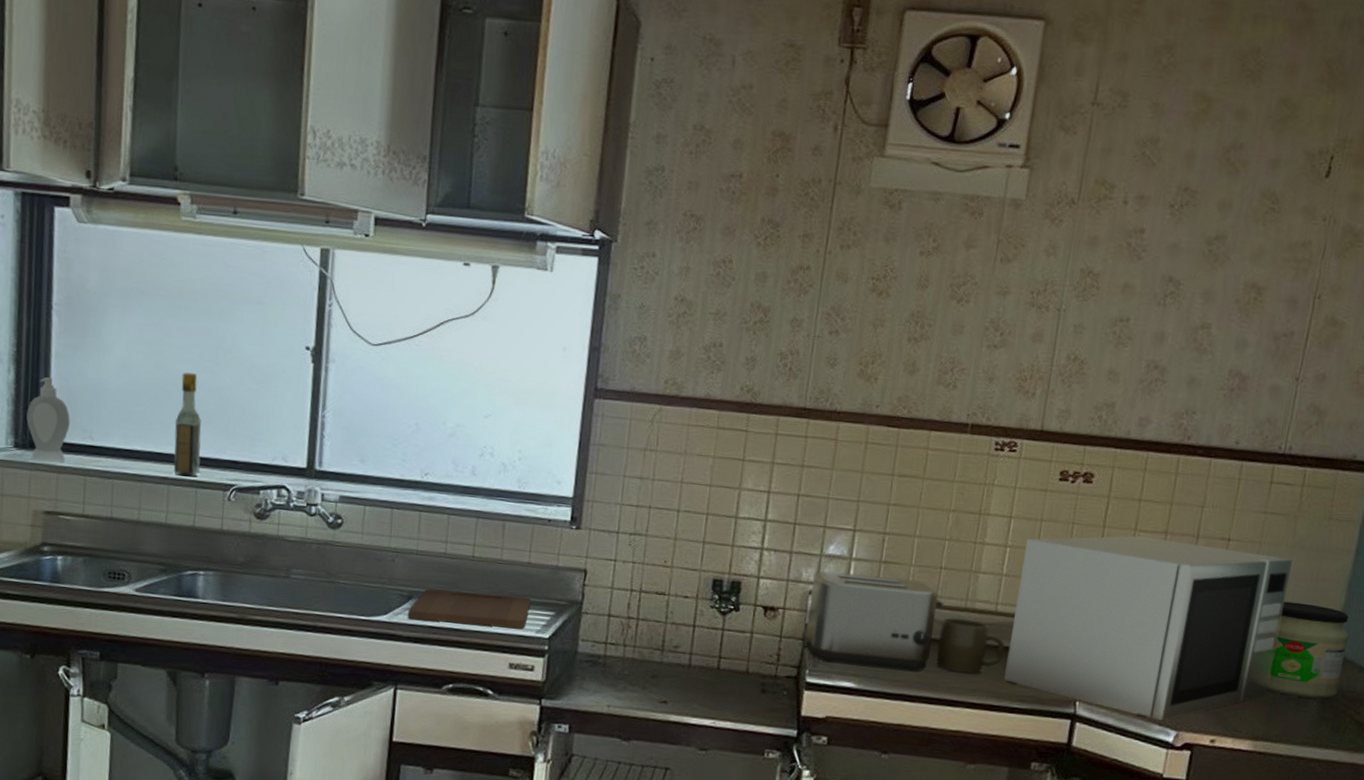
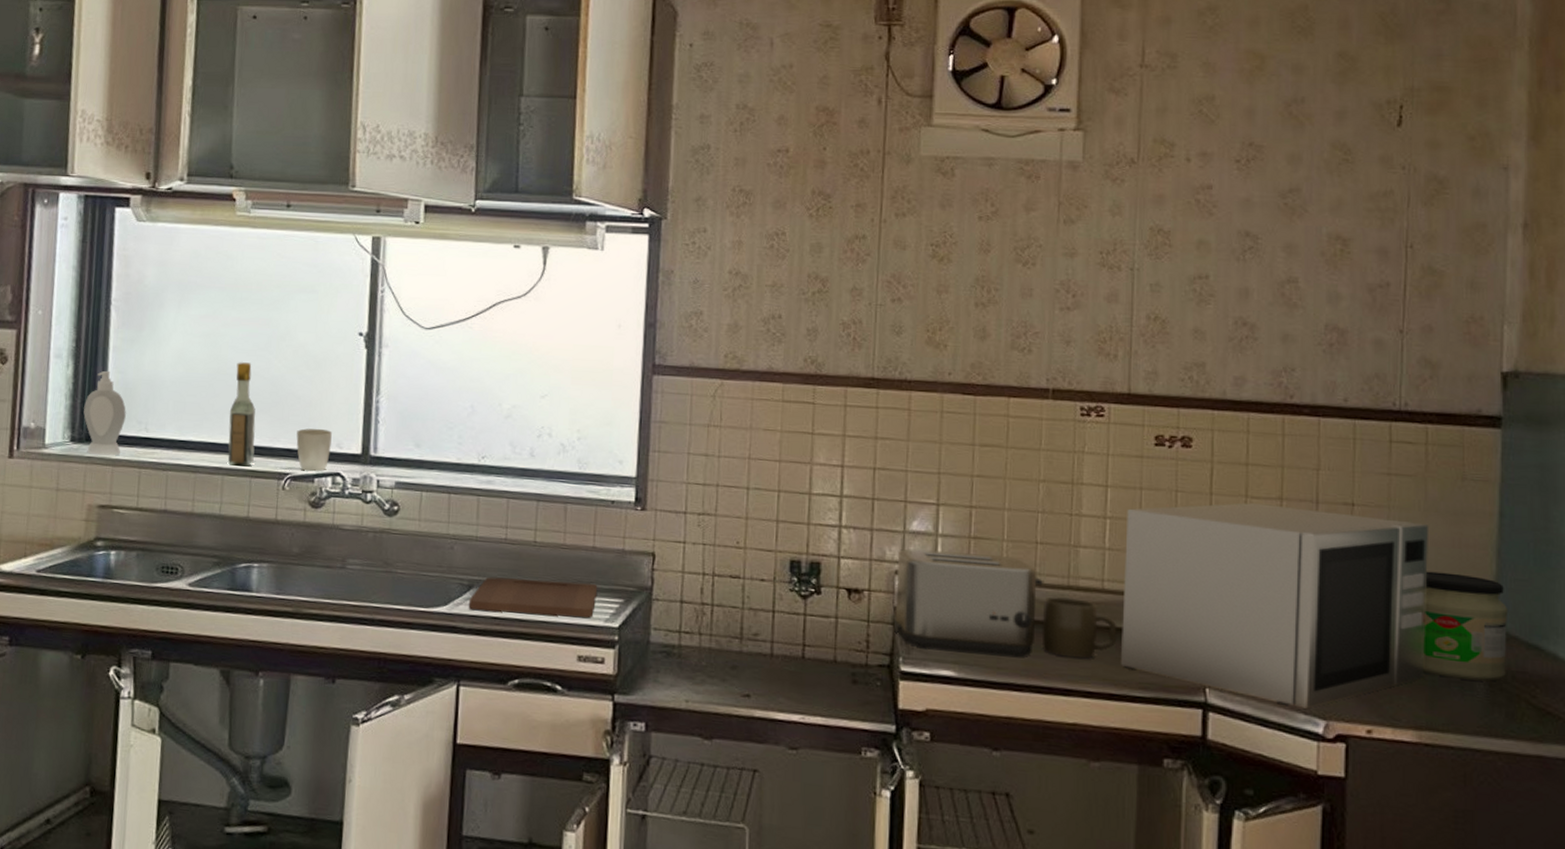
cup: none [242,441,278,484] -> present [296,428,332,472]

